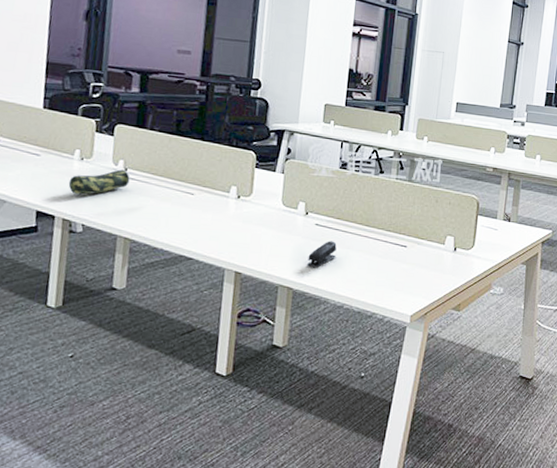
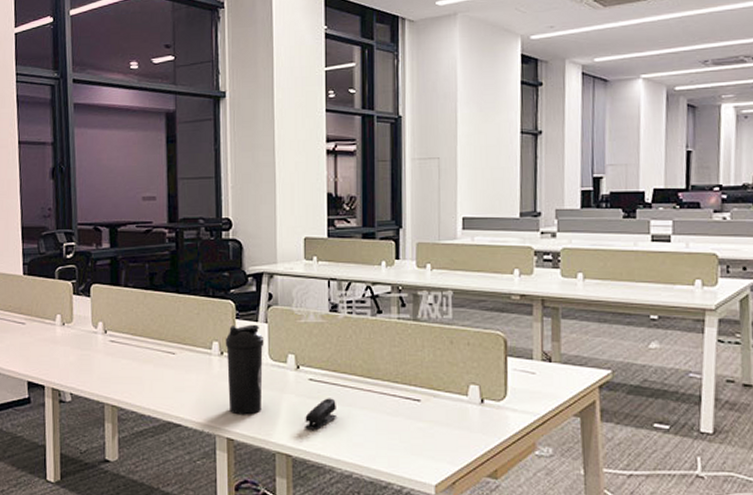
pencil case: present [68,169,130,195] -> none [53,332,111,362]
water bottle: none [240,173,280,252] -> present [225,324,264,415]

